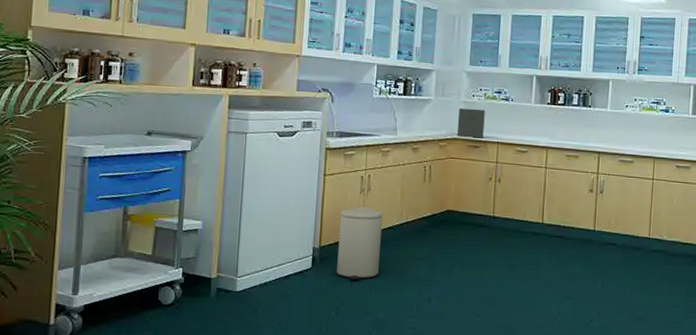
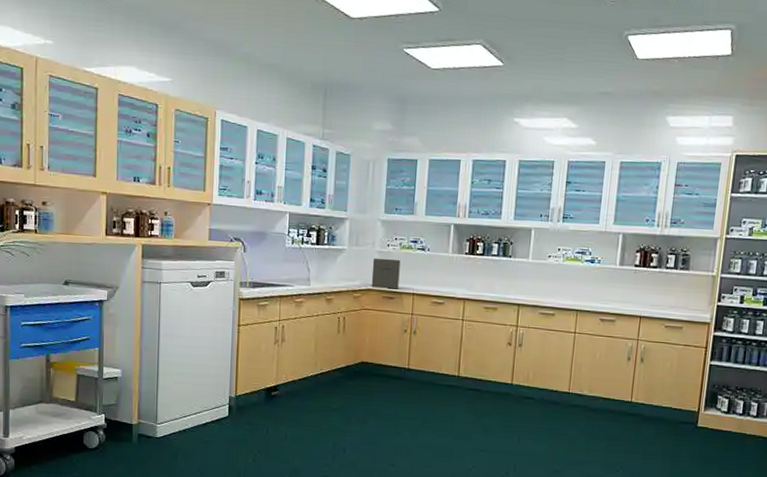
pedal bin: present [336,207,384,280] -> none [253,357,298,429]

